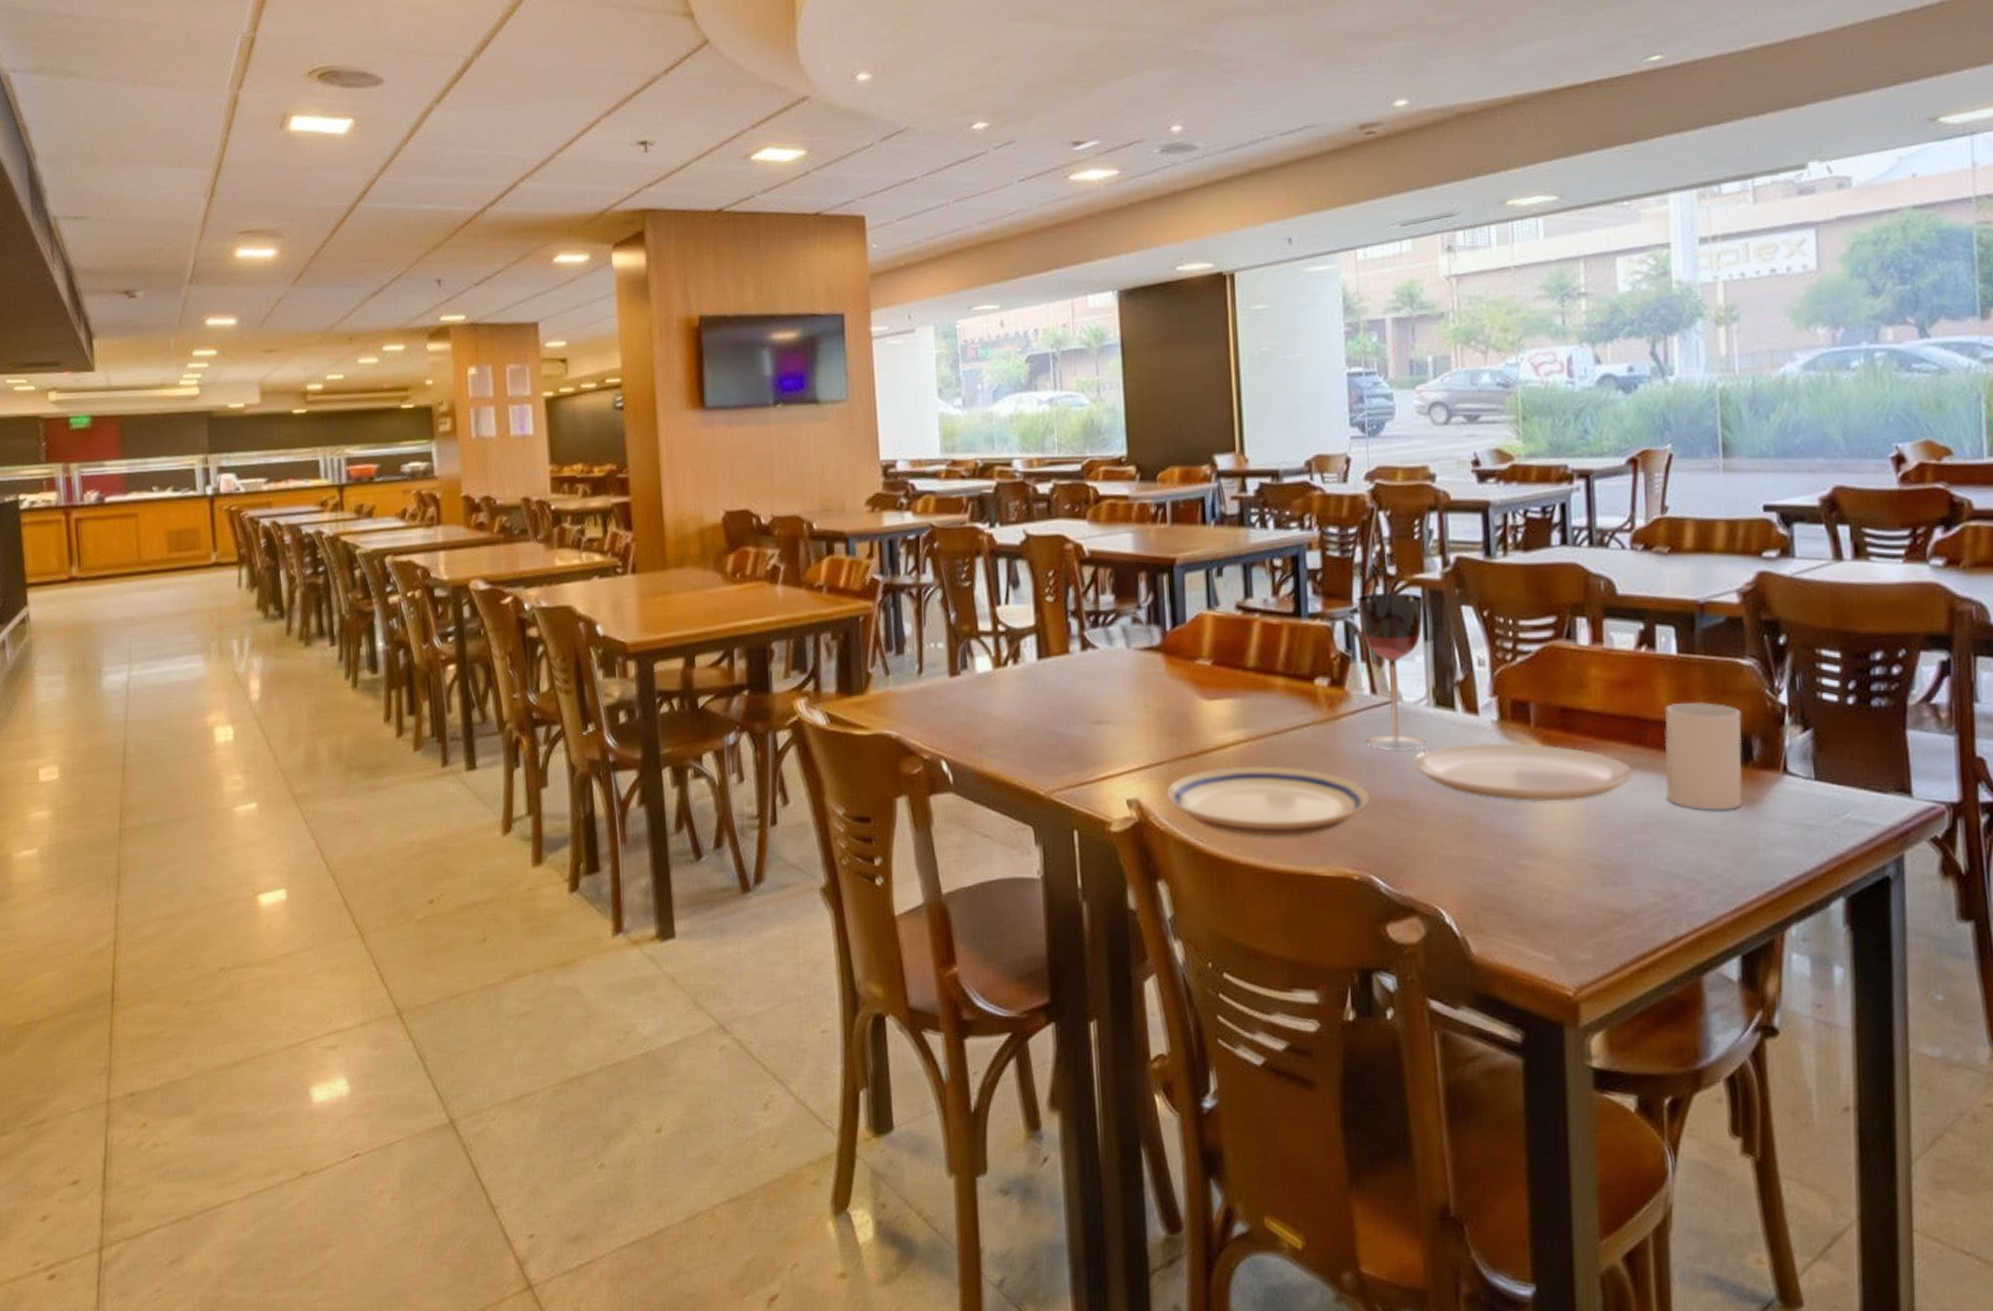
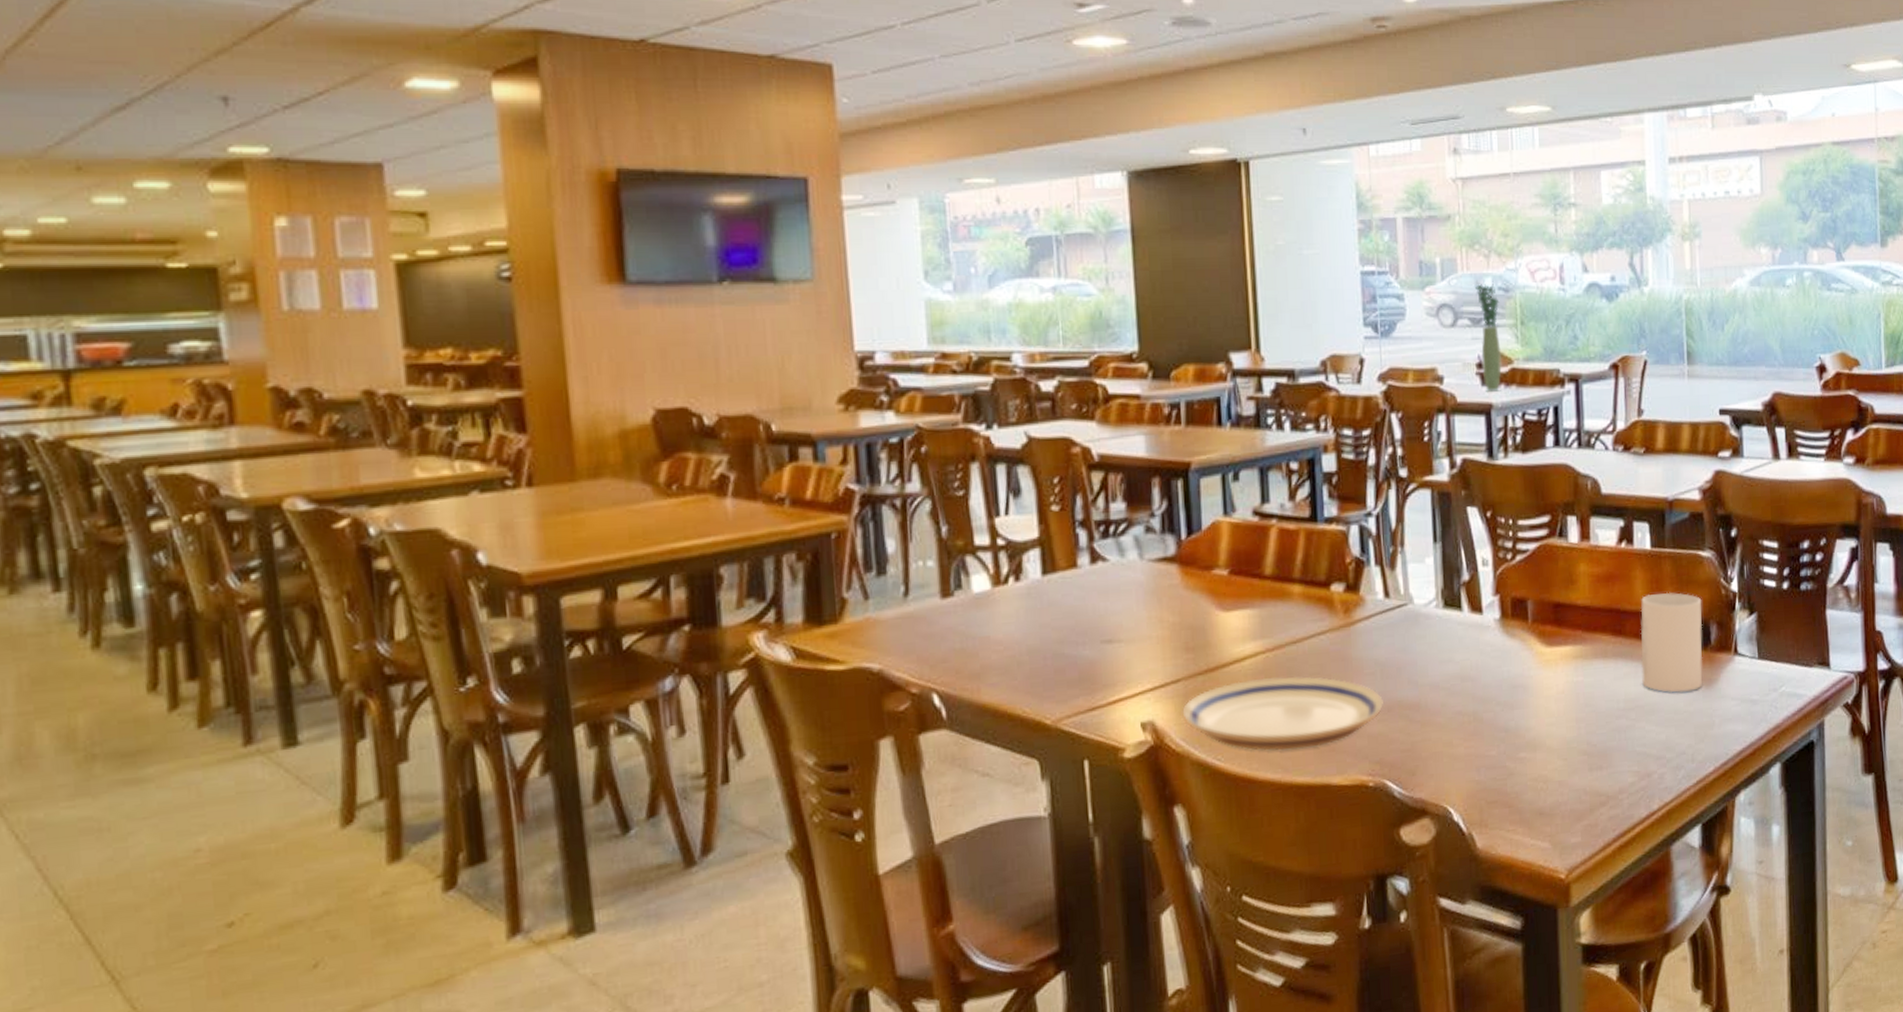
wineglass: present [1357,592,1427,750] -> none [1371,495,1436,653]
plate: present [1413,742,1634,802] -> none [1424,639,1615,695]
vase: none [1471,377,1501,488] -> present [1475,280,1502,391]

